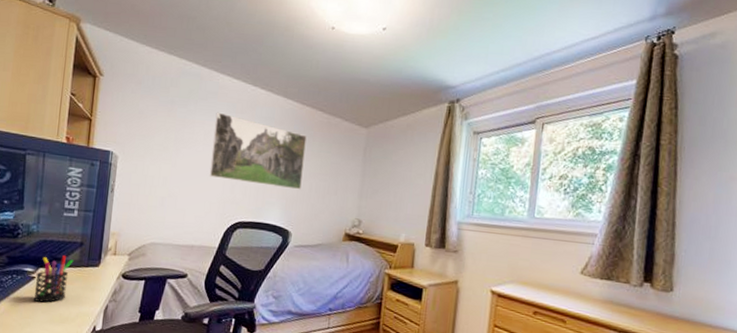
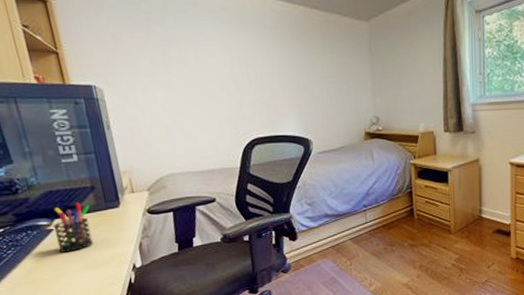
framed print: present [209,112,307,190] -> none [201,24,312,97]

